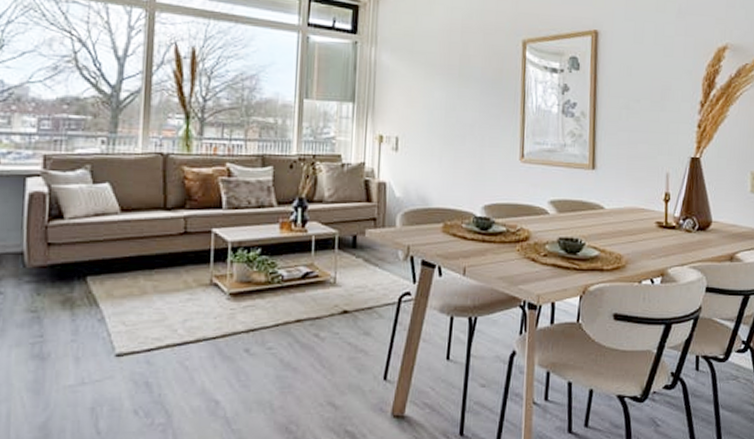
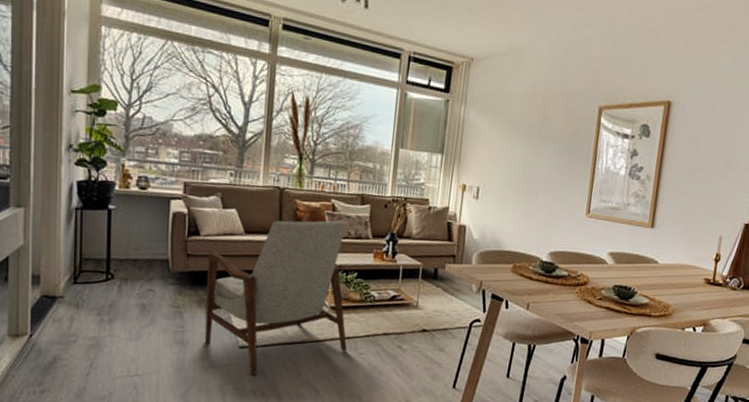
armchair: none [70,186,252,391] -> present [204,219,347,376]

